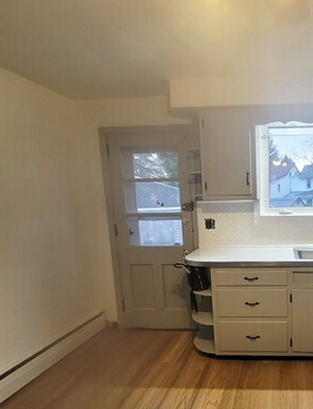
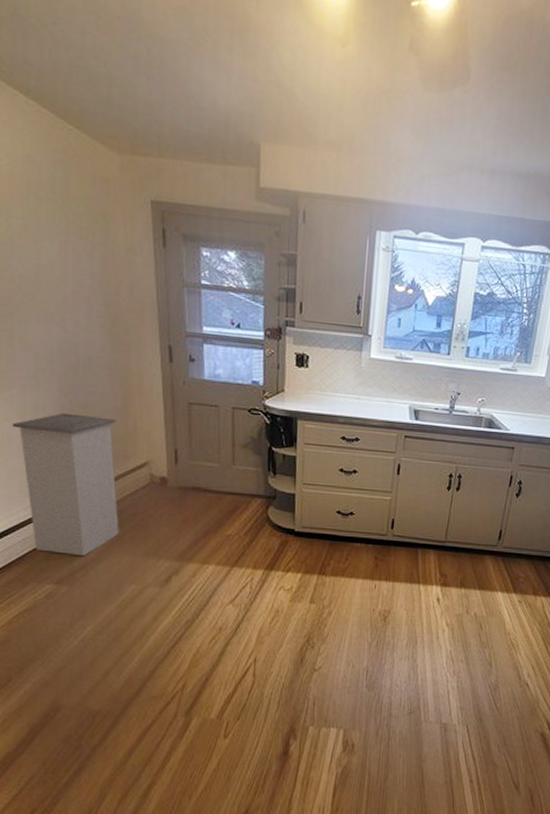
trash can: none [8,281,85,389] -> present [12,412,119,557]

